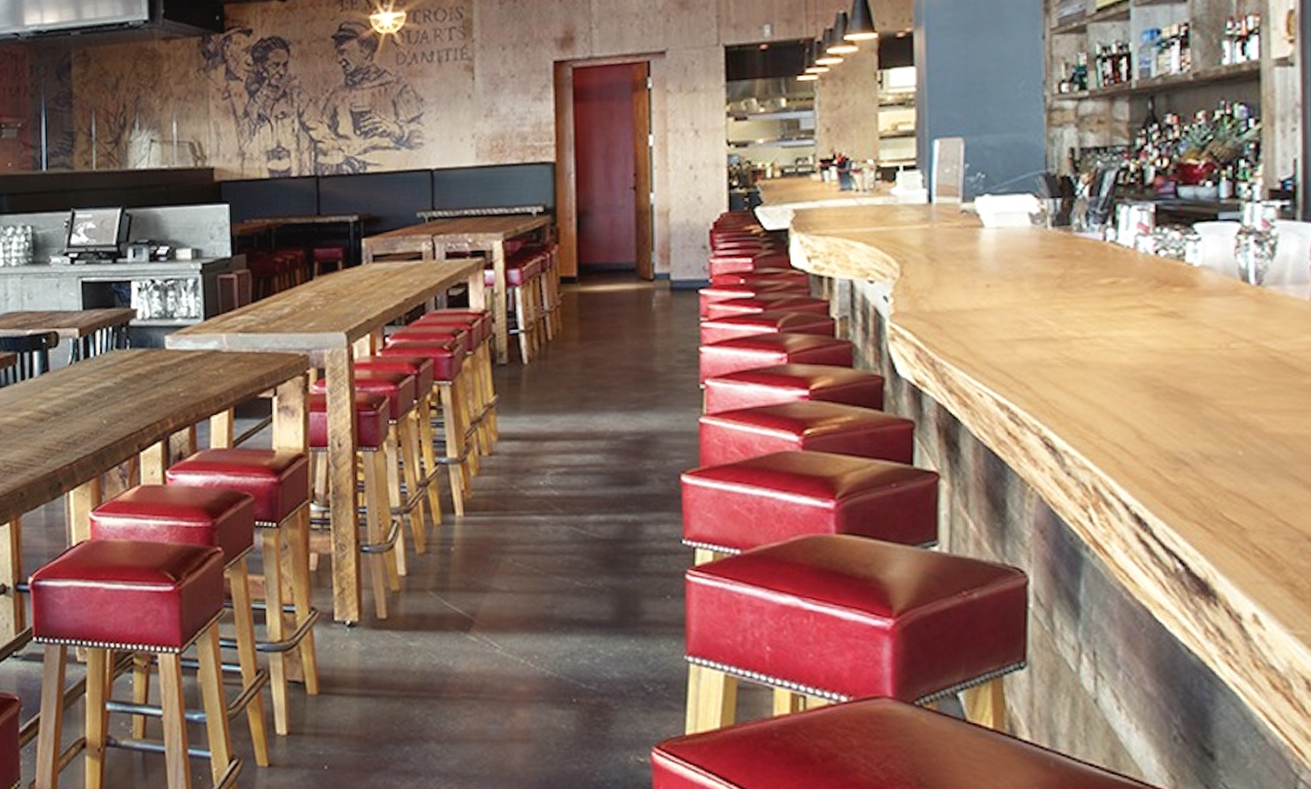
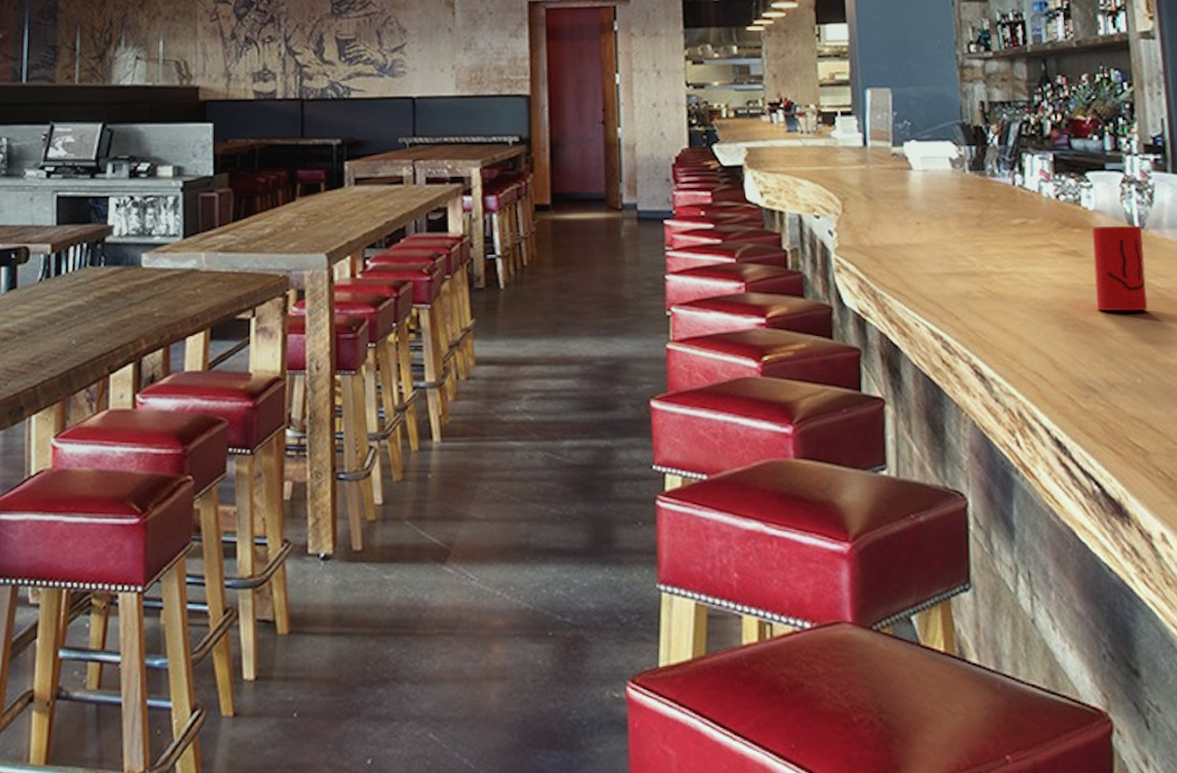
cup: none [1195,282,1259,377] -> present [1092,226,1148,311]

